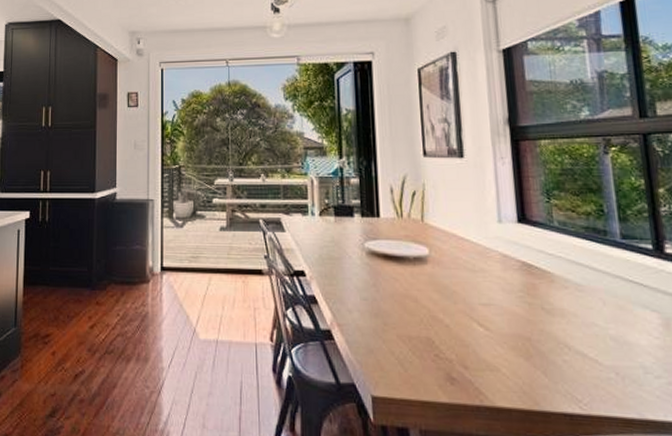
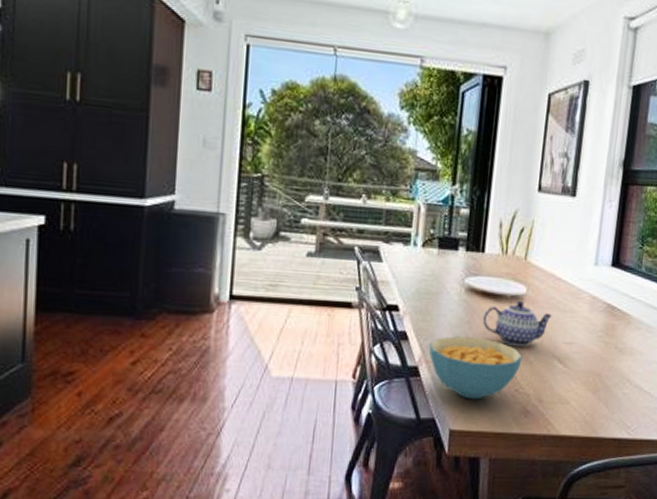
cereal bowl: none [339,299,437,365] -> present [429,336,523,400]
teapot: none [389,262,461,309] -> present [483,300,552,347]

